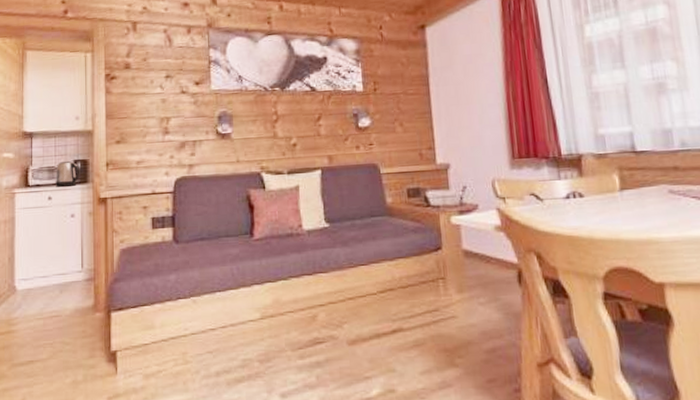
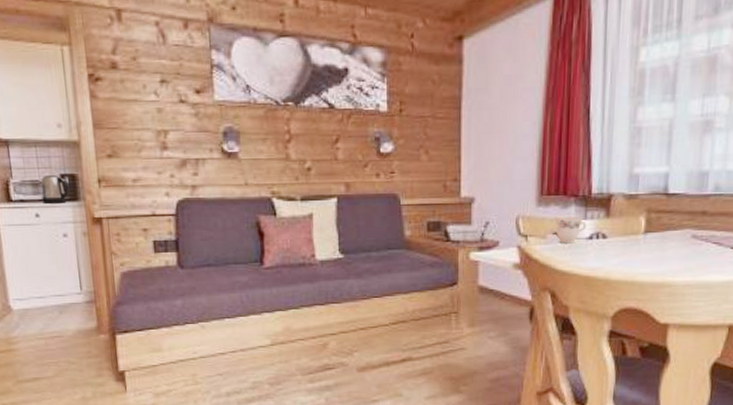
teacup: none [529,177,562,204] -> present [554,216,586,244]

